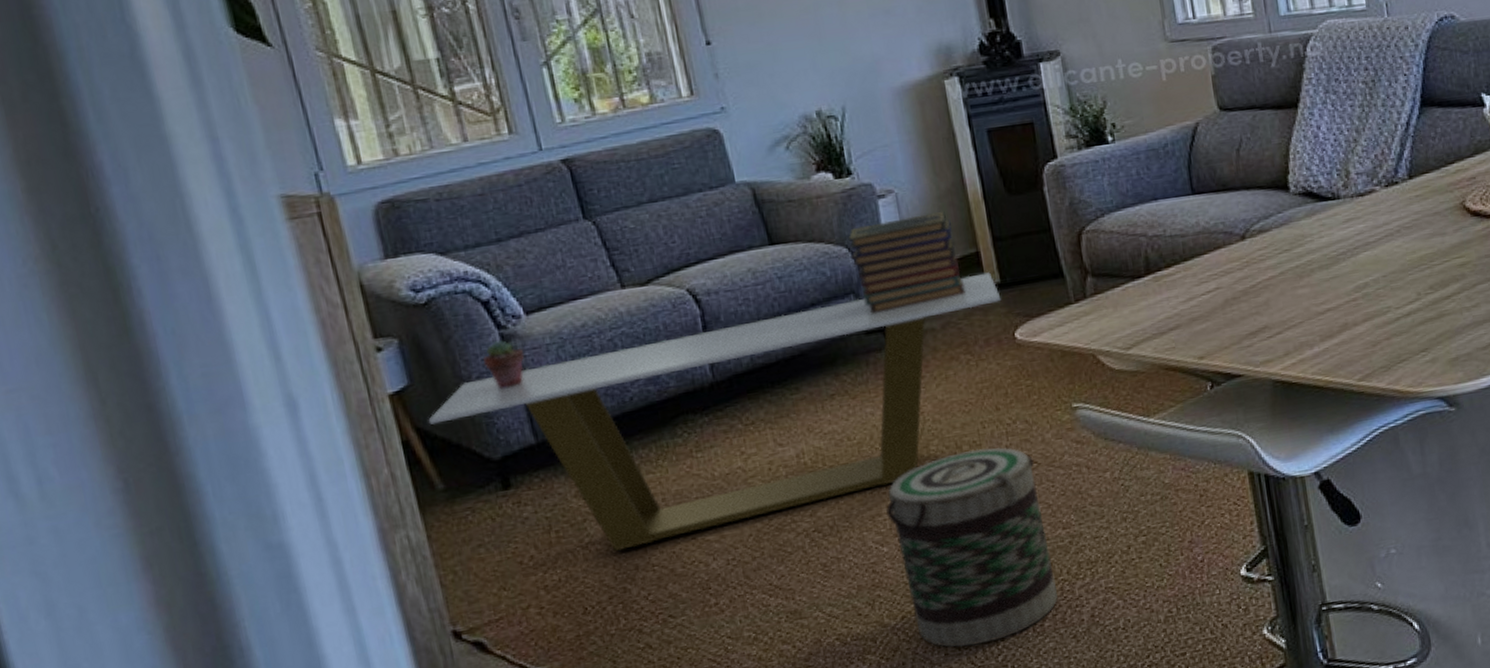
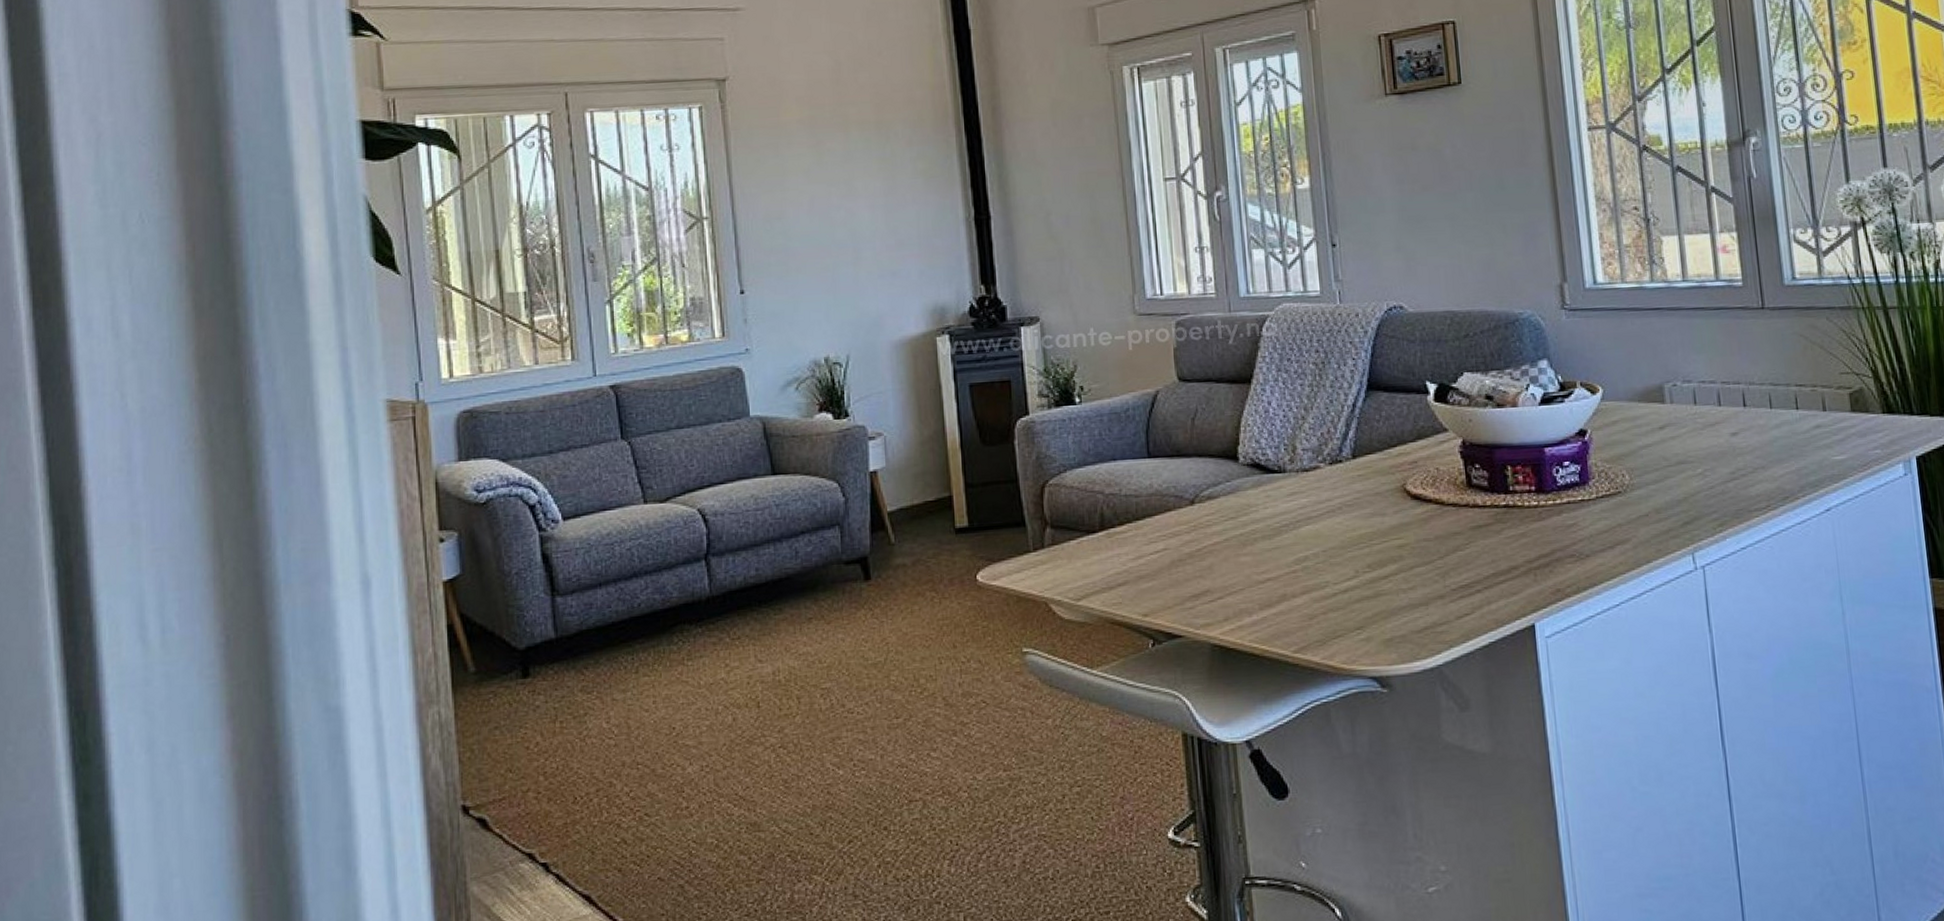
coffee table: present [428,272,1002,552] -> none [471,516,968,747]
potted succulent: present [483,340,525,390] -> none [522,541,557,586]
book stack: present [848,211,965,314] -> none [839,456,936,546]
basket: present [886,447,1058,648] -> none [846,683,993,879]

